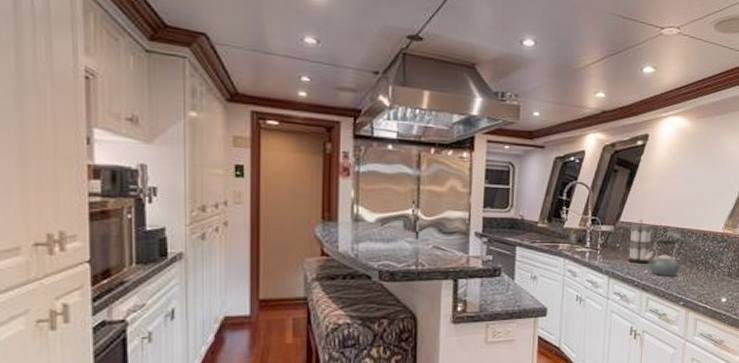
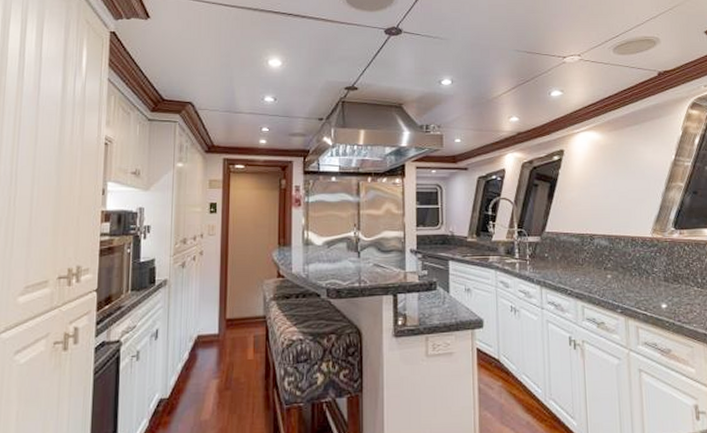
spice rack: present [628,219,652,264] -> none [556,229,580,272]
kettle: present [645,239,680,277] -> none [575,247,613,284]

